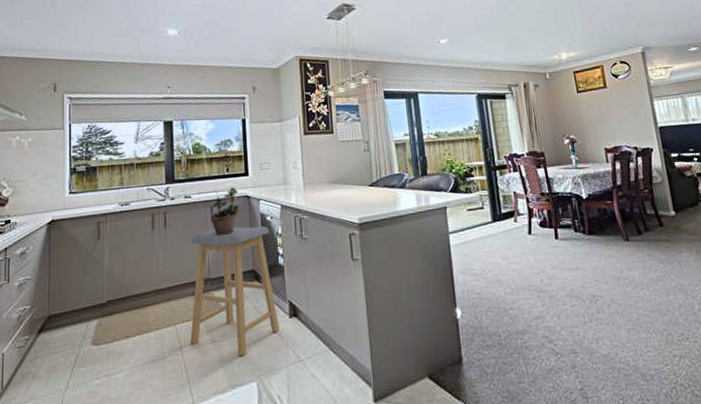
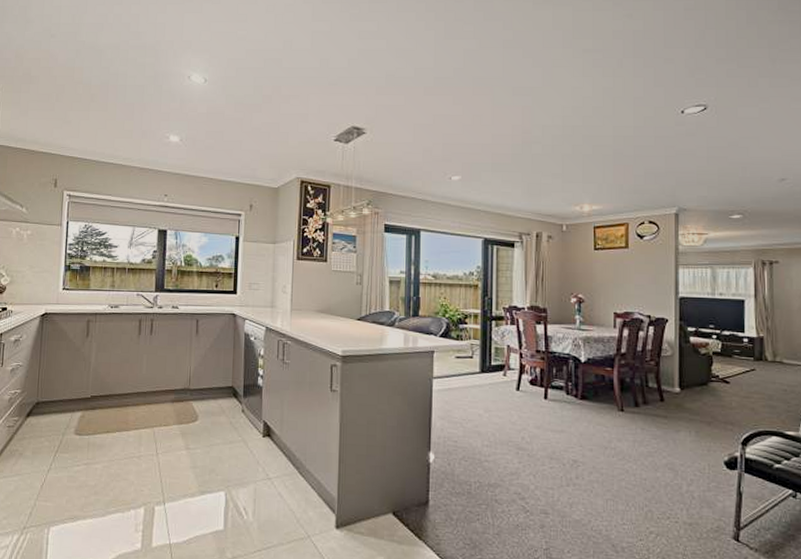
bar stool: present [190,226,280,356] -> none [166,341,252,466]
potted plant: present [210,187,241,235] -> none [195,303,226,349]

